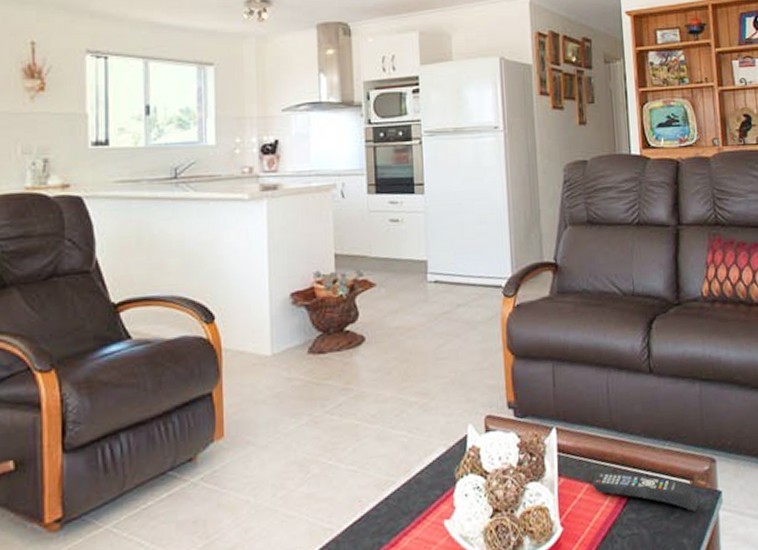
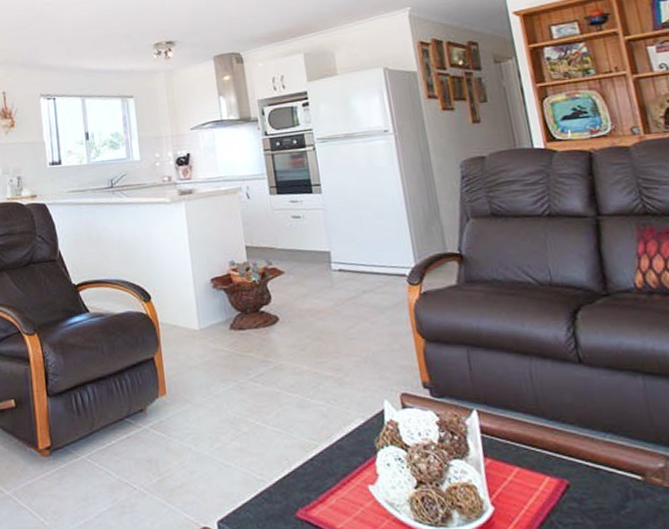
remote control: present [592,472,699,512] -> none [523,457,656,509]

